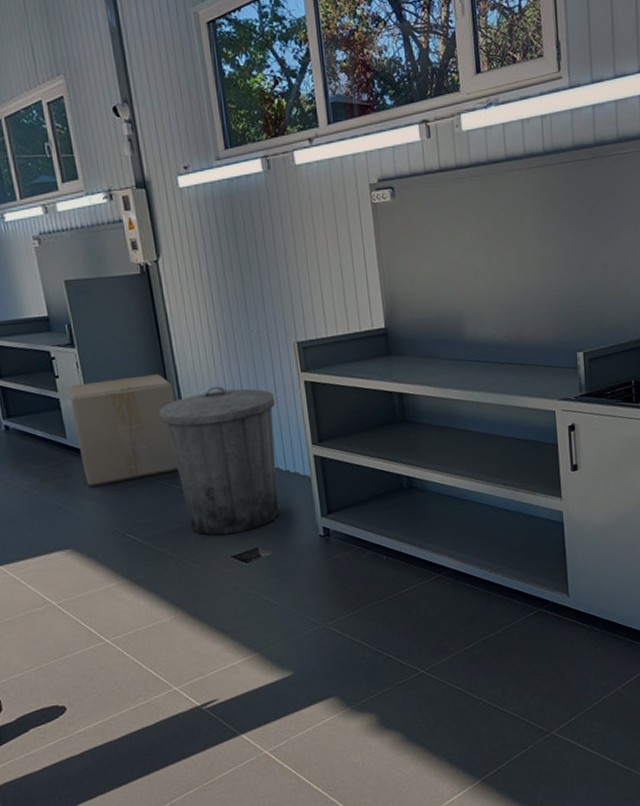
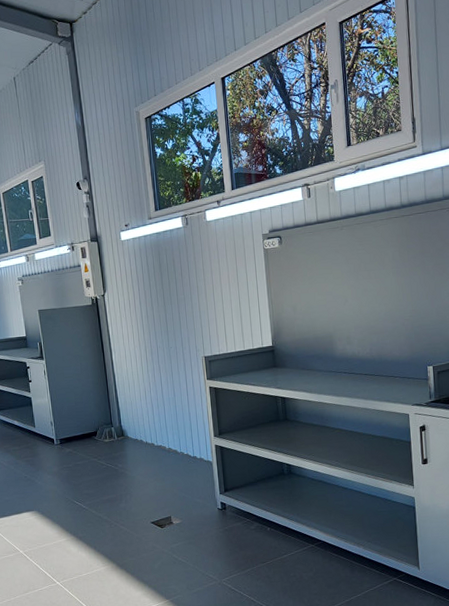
cardboard box: present [68,374,179,487] -> none [37,380,115,465]
trash can: present [159,386,279,536] -> none [101,390,188,506]

